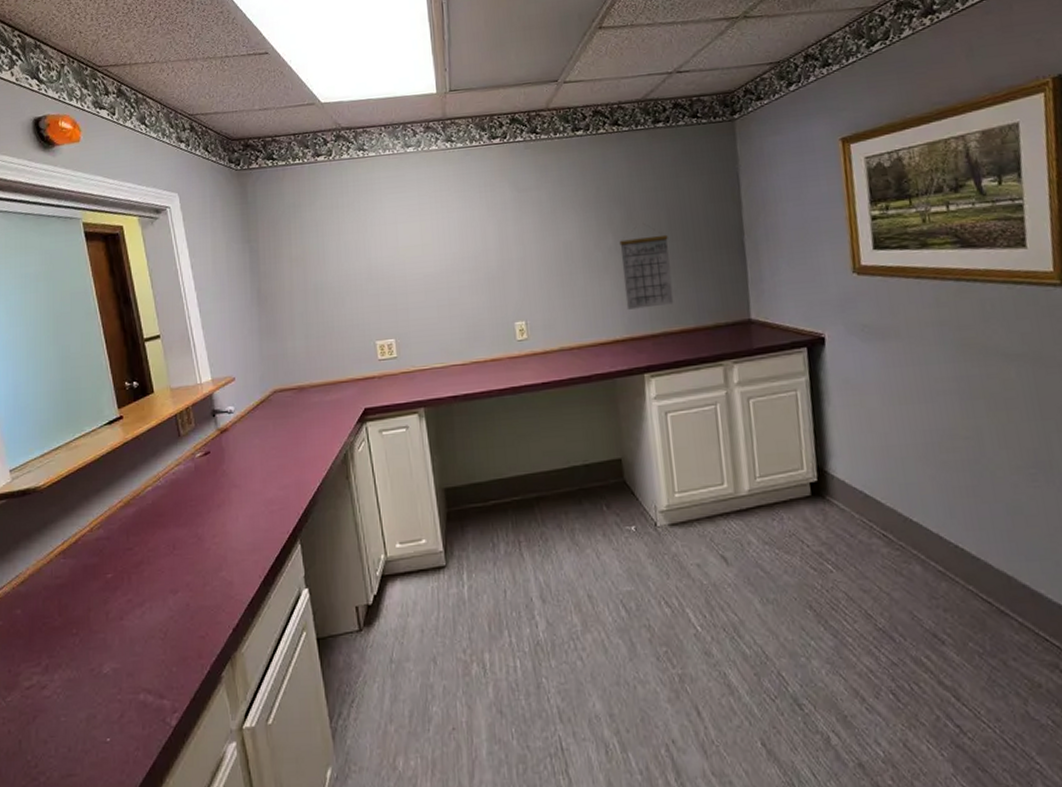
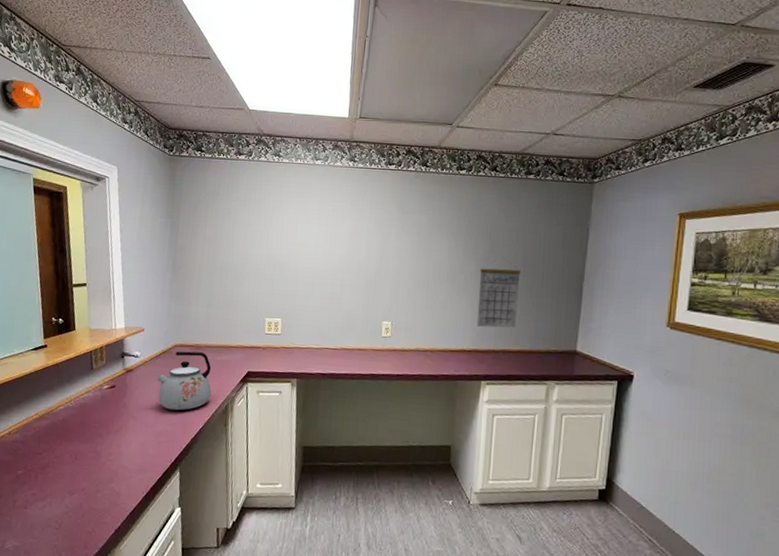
kettle: none [258,394,325,470] -> present [157,351,212,411]

